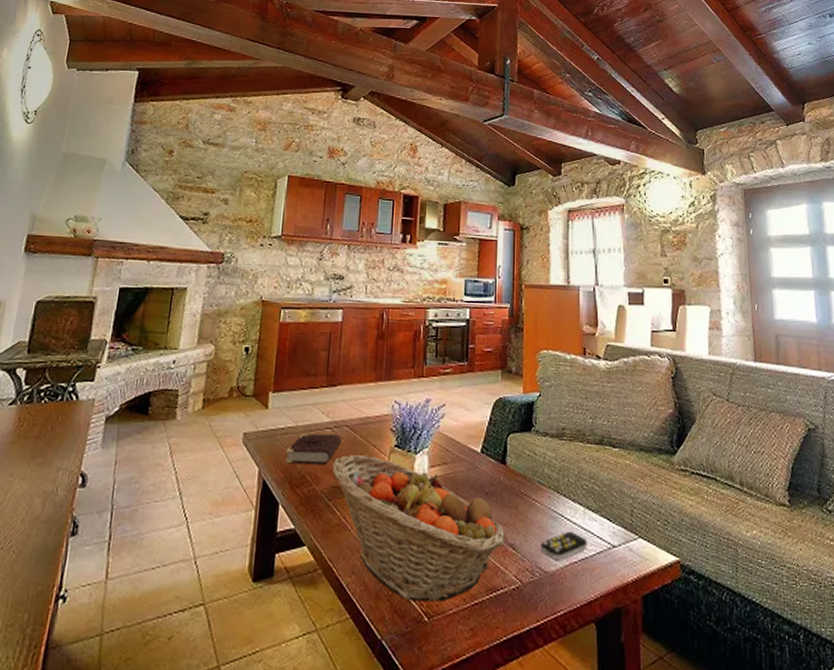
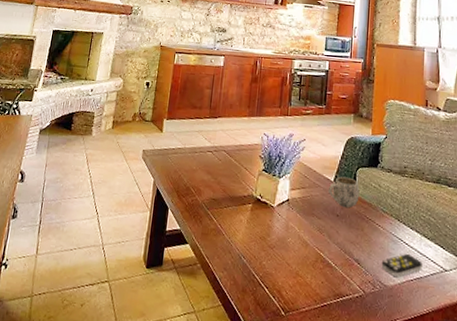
book: present [285,433,341,465] -> none [174,155,220,181]
fruit basket: present [332,455,505,602] -> none [211,174,351,301]
mug: none [474,446,512,484] -> present [327,176,360,208]

